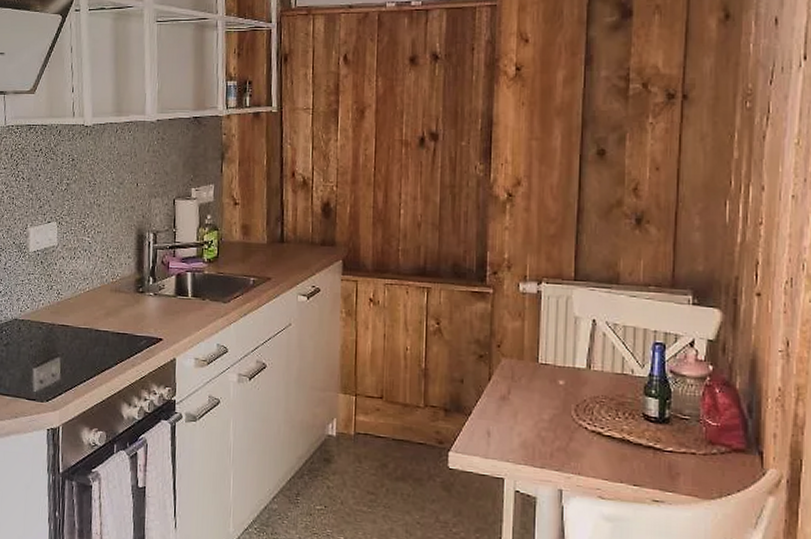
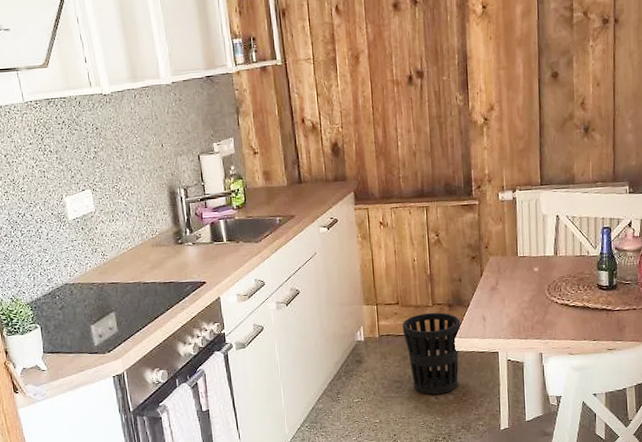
wastebasket: none [384,414,458,519] -> present [402,312,461,395]

